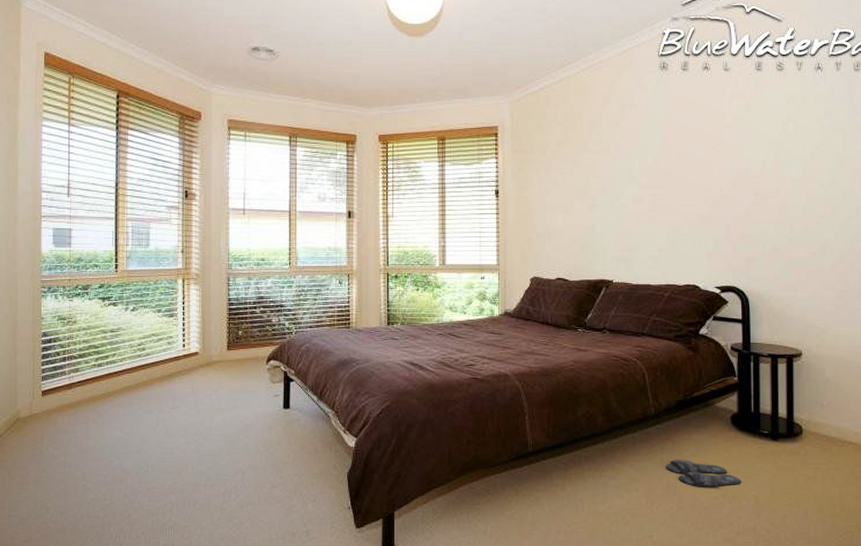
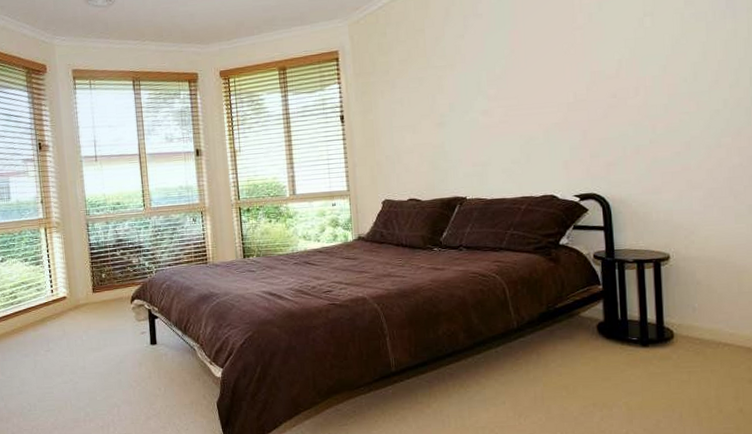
slippers: present [666,459,742,487] -> none [532,370,612,397]

